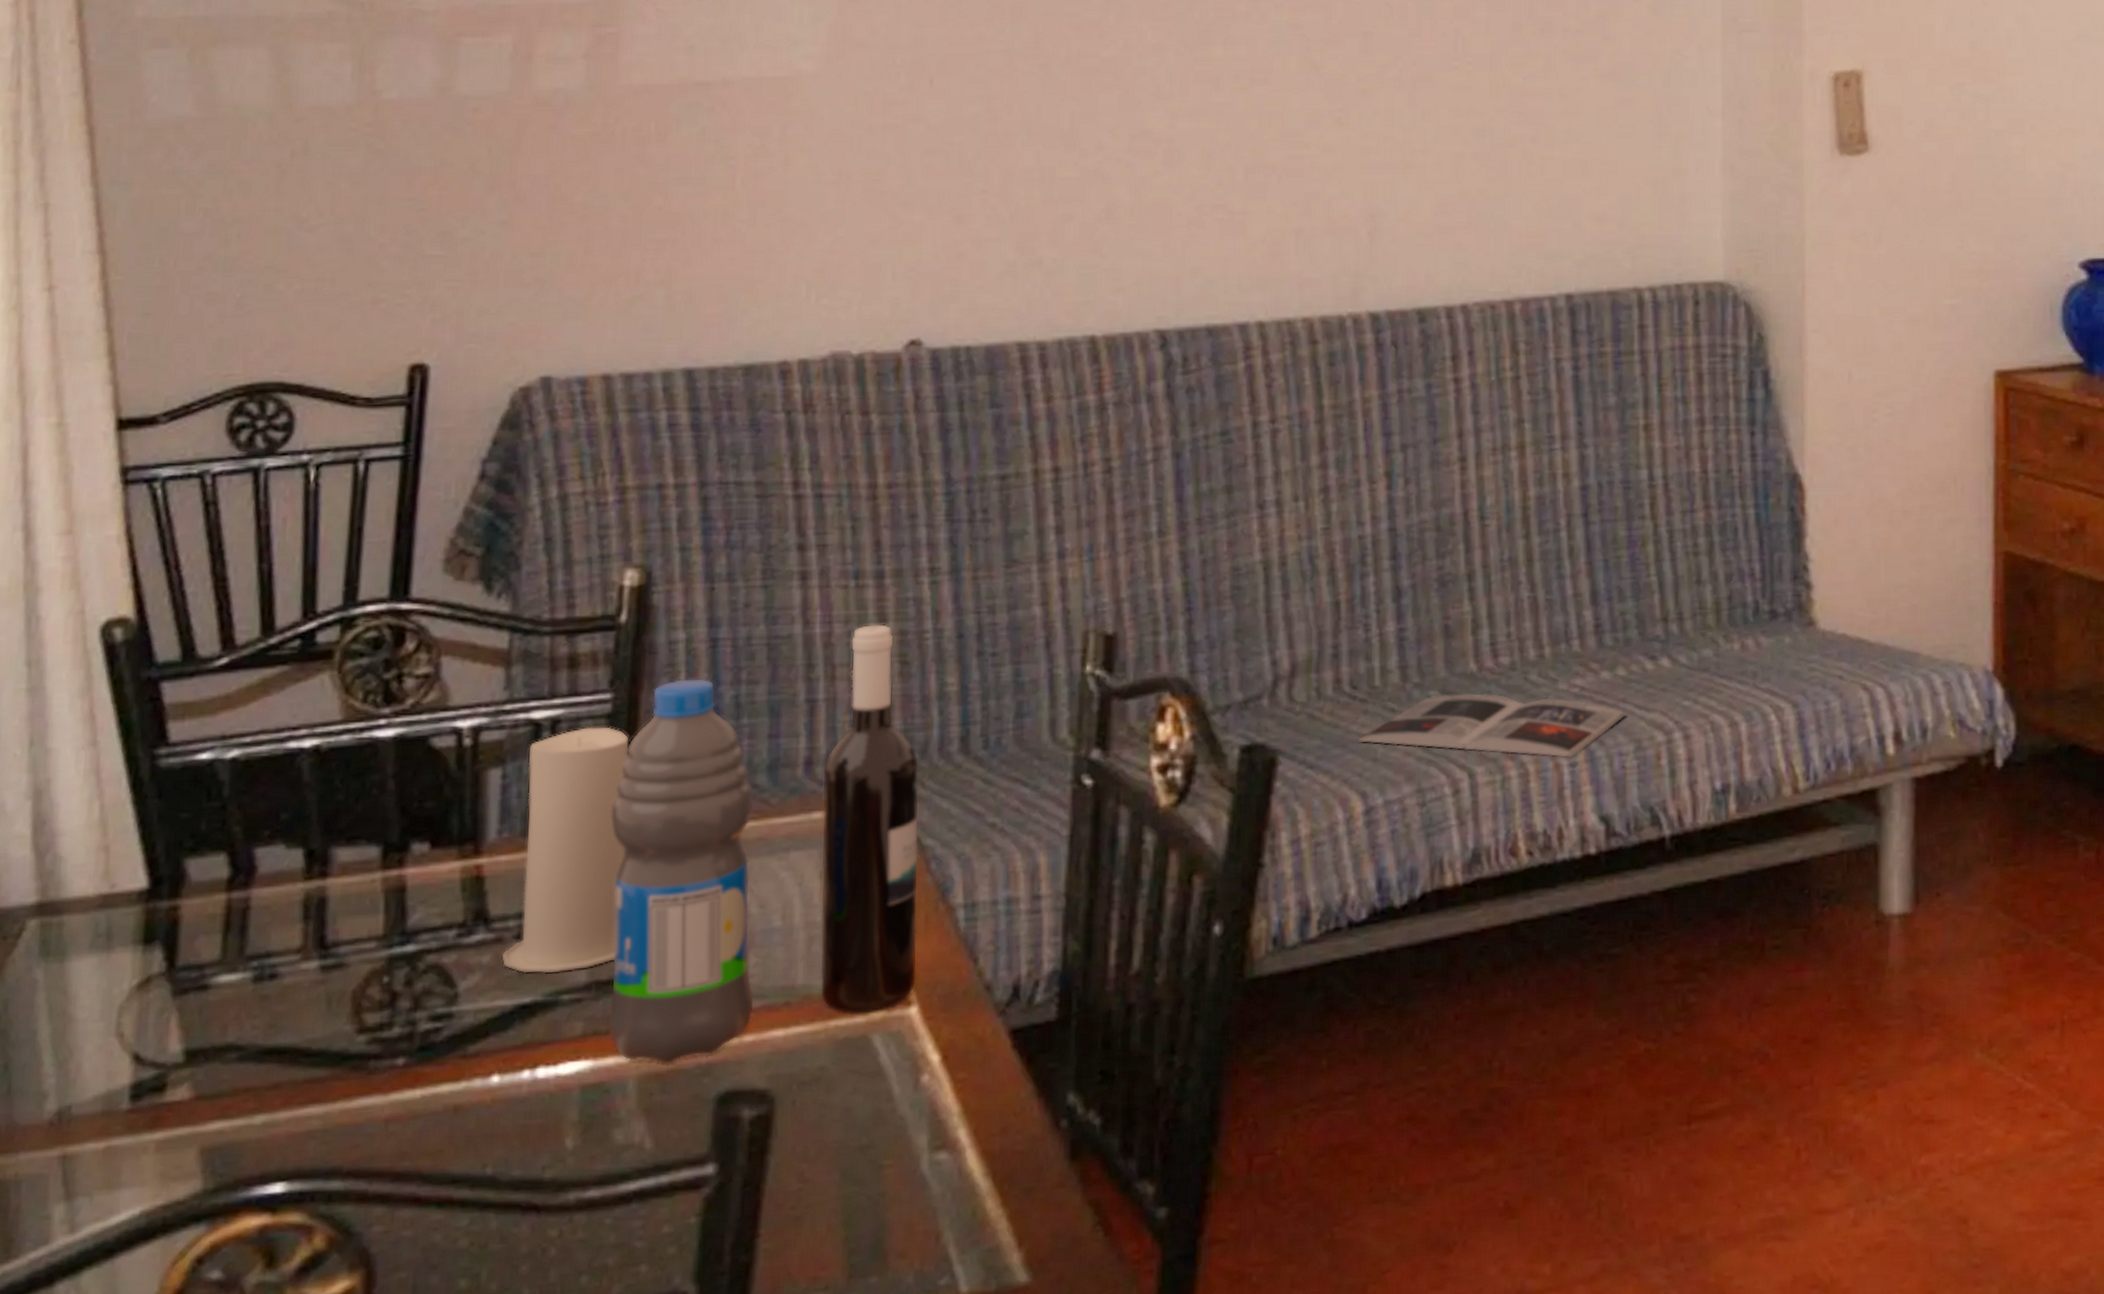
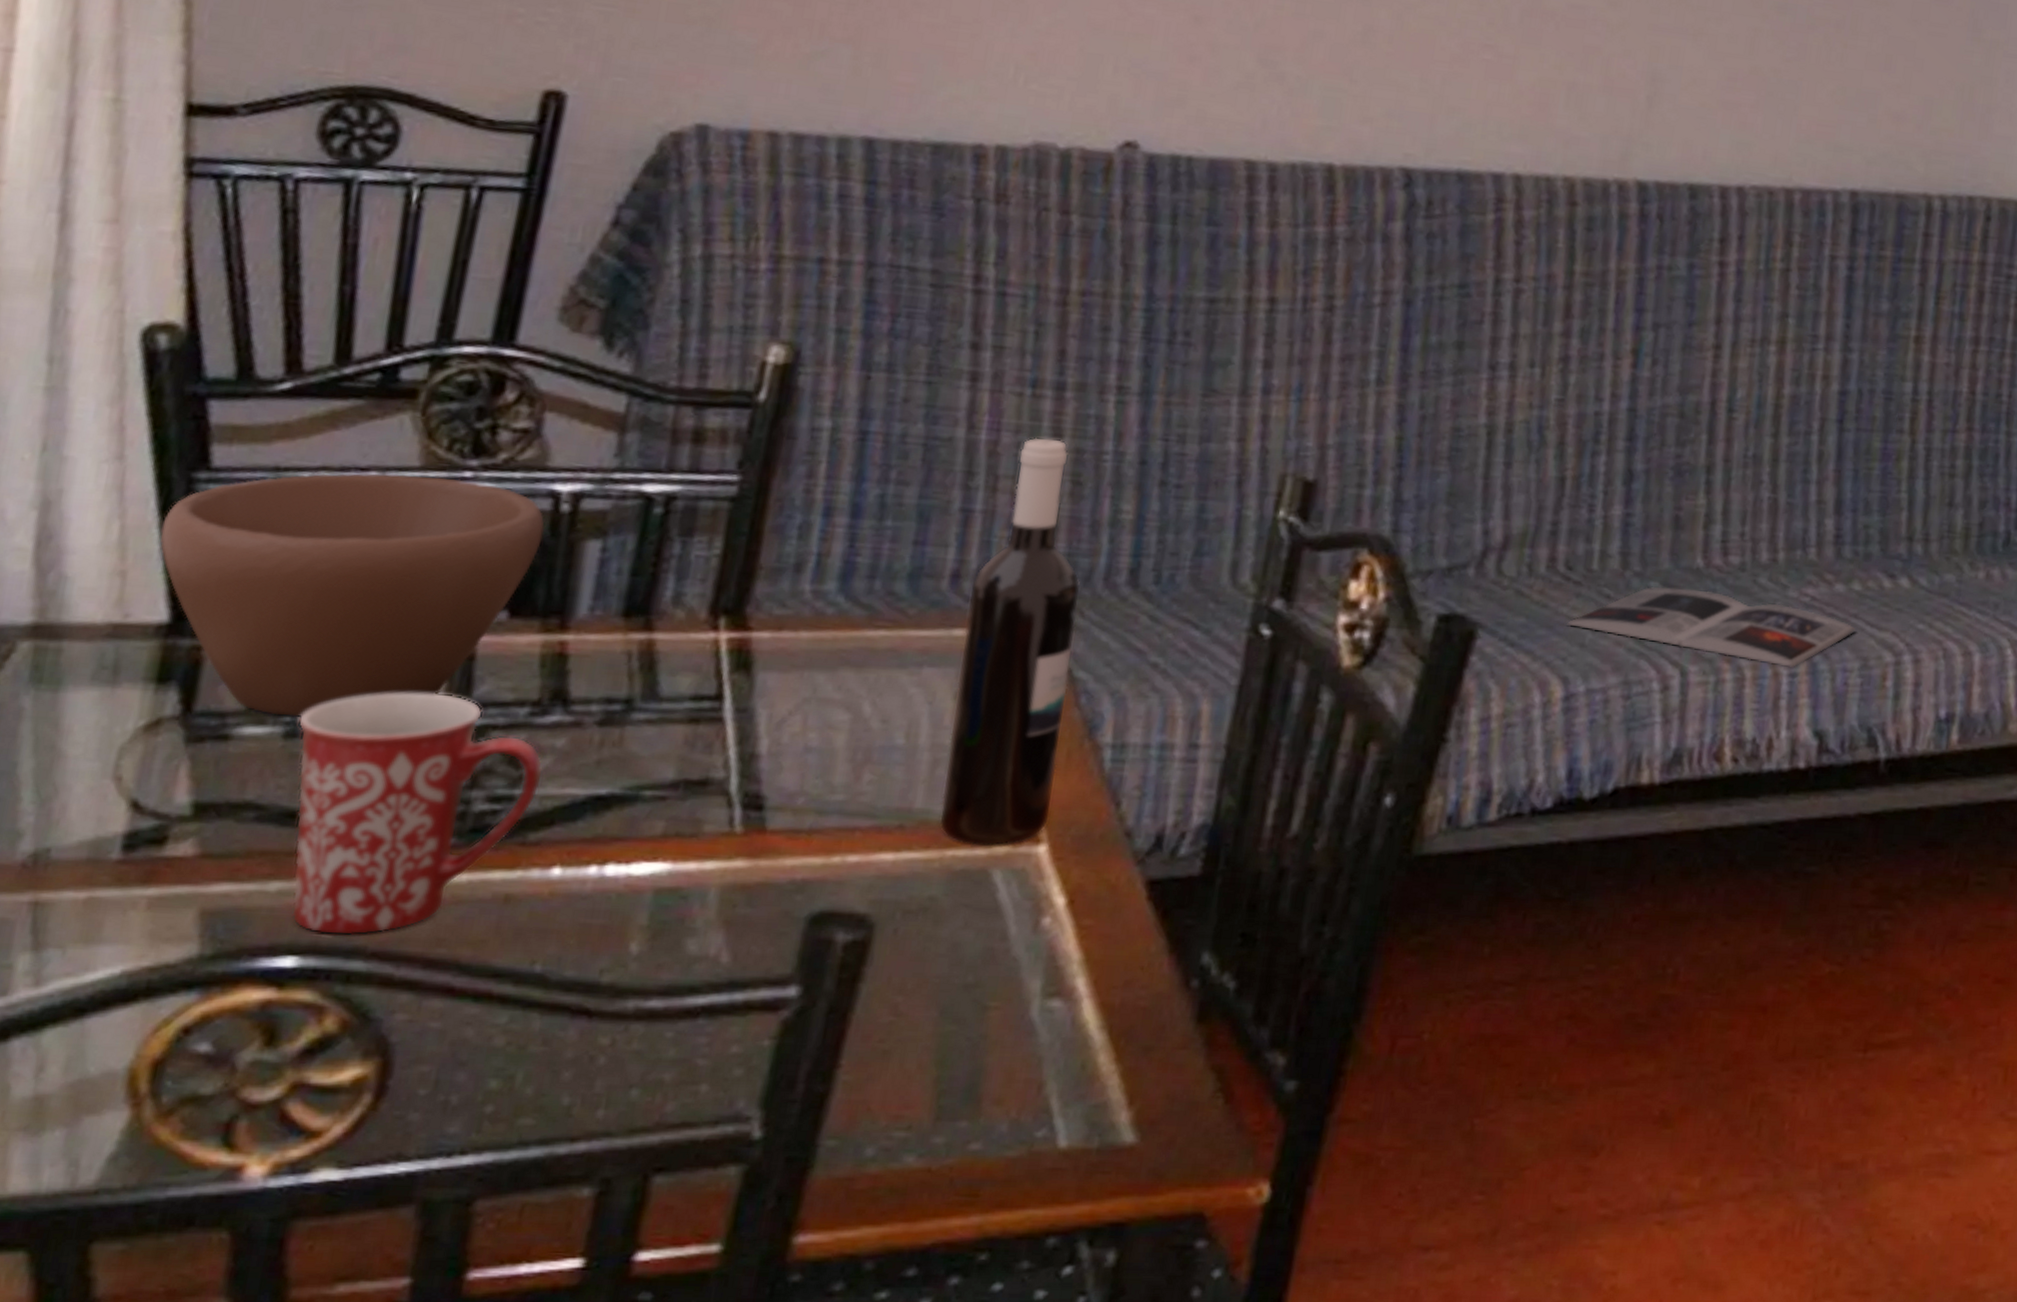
bowl: none [133,727,452,963] -> present [160,473,545,718]
mug: none [263,925,475,1159] -> present [291,692,544,936]
candle: present [501,726,631,974] -> none [578,508,755,767]
water bottle: present [607,678,754,1063] -> none [691,469,891,875]

